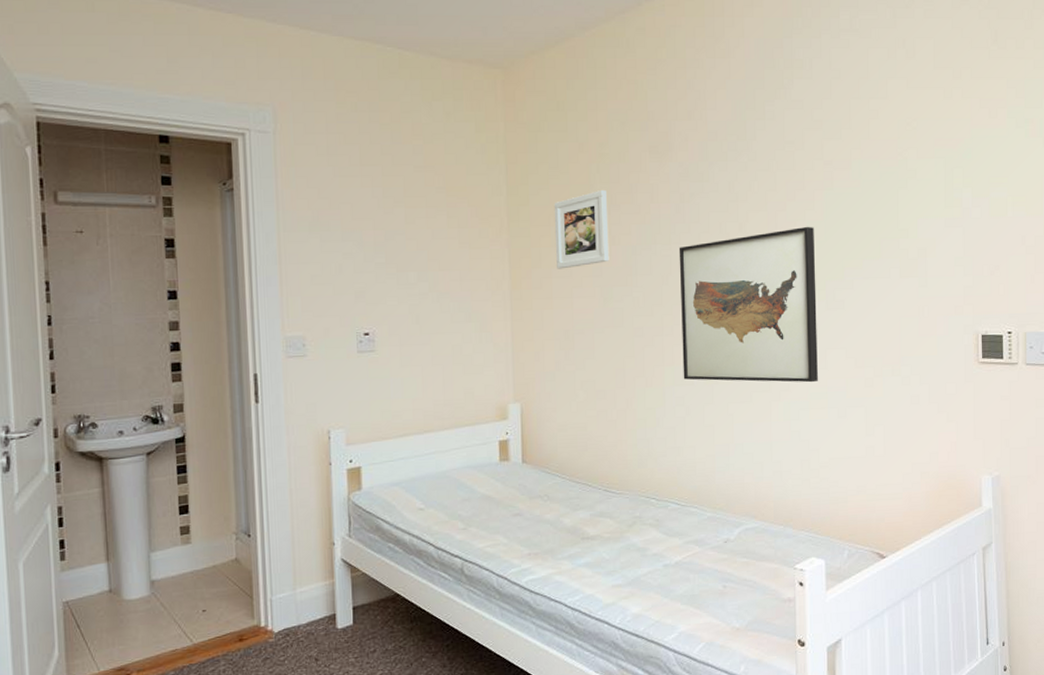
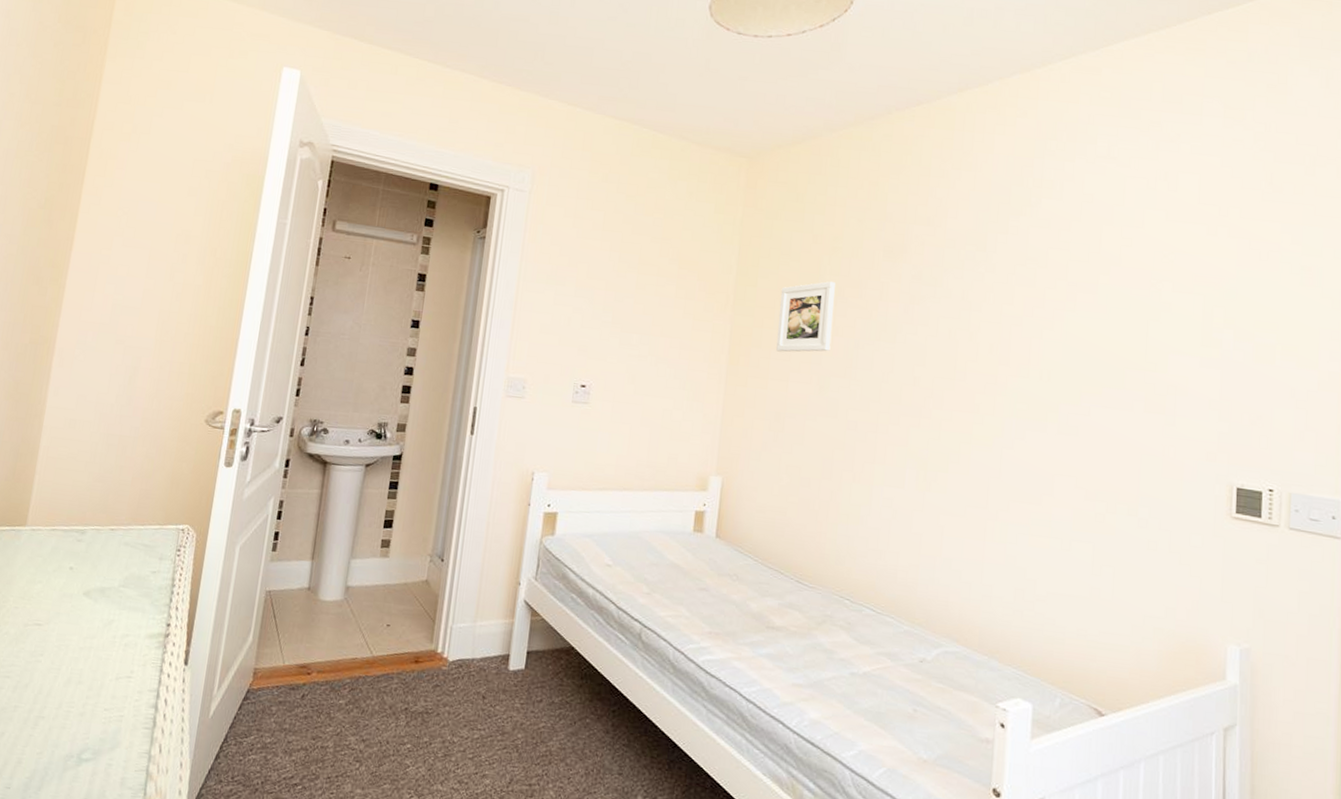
wall art: present [679,226,818,383] -> none [893,344,1051,508]

